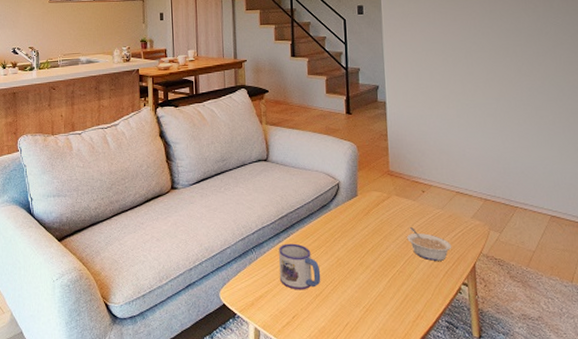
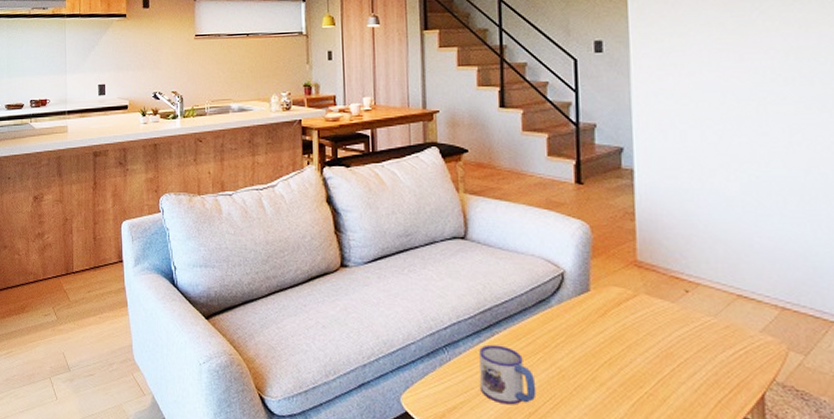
legume: present [407,227,452,261] -> none [661,337,729,386]

